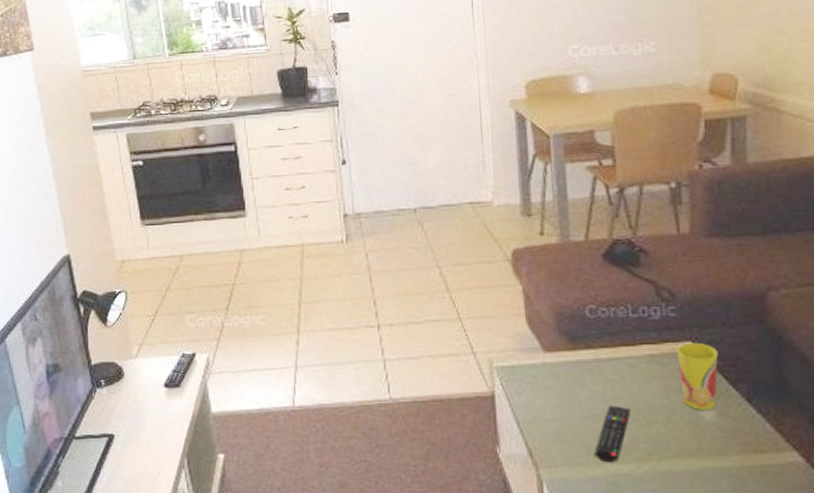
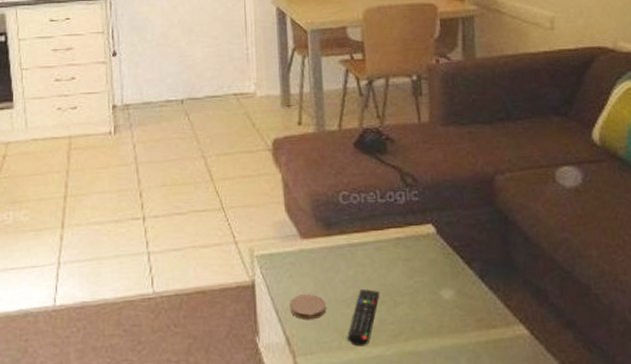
coaster: none [531,408,572,434] -> present [289,294,327,321]
cup: present [676,342,719,410] -> none [419,224,455,290]

